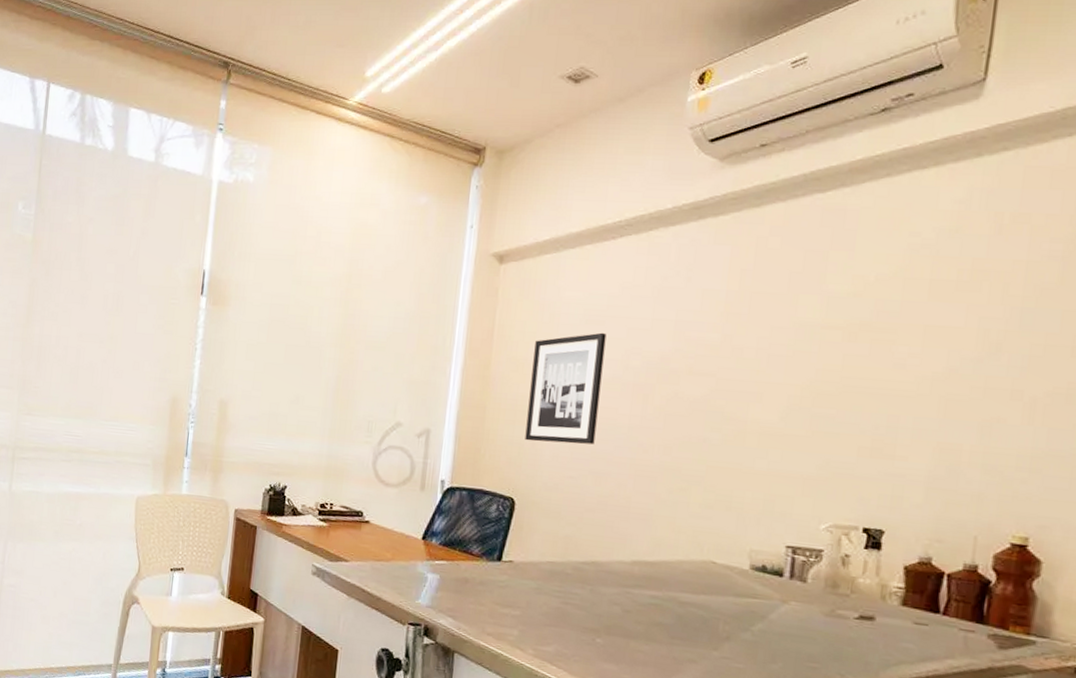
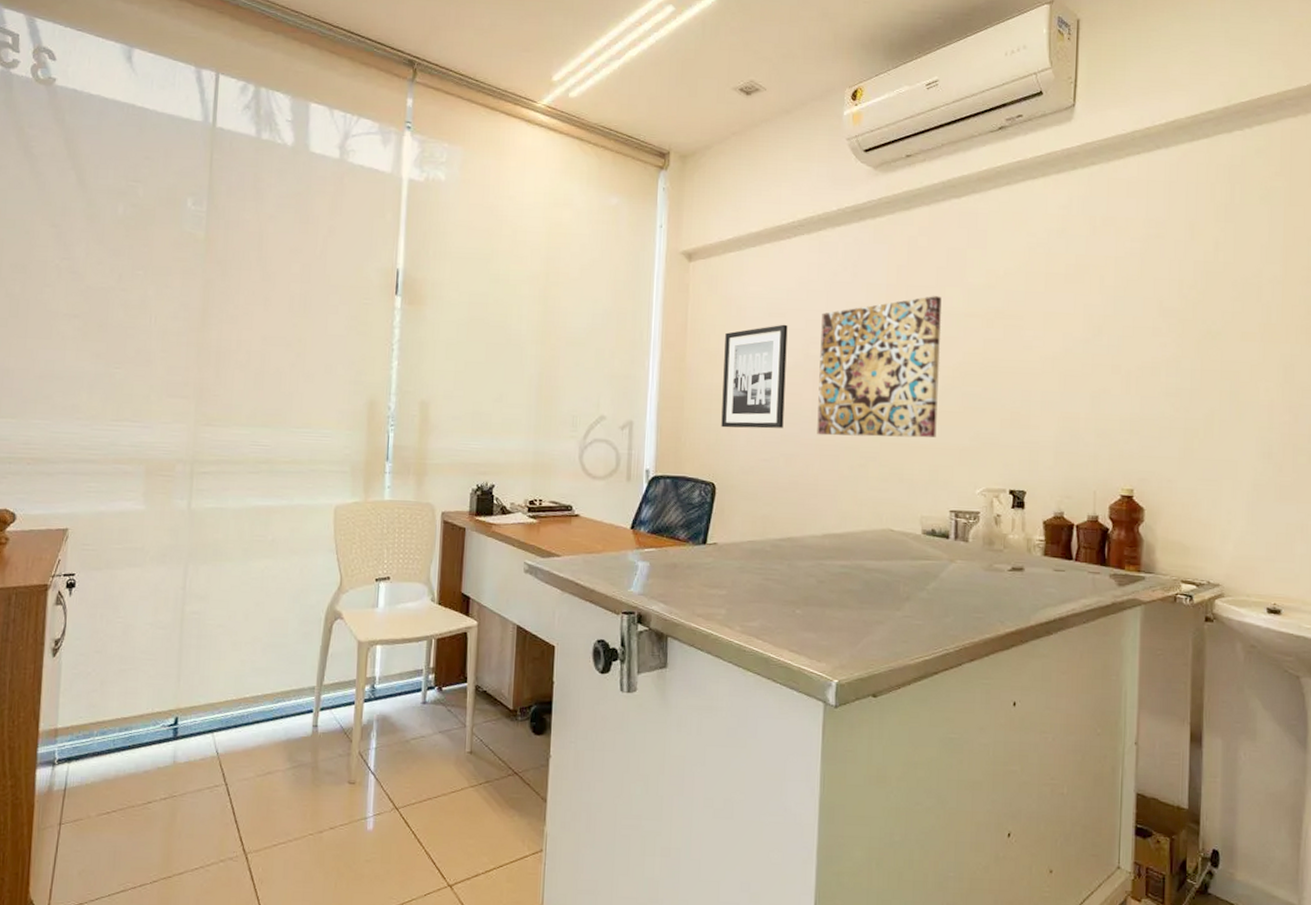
wall art: none [632,304,793,463] -> present [817,296,942,438]

